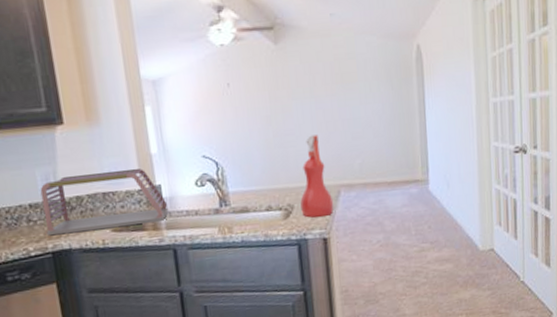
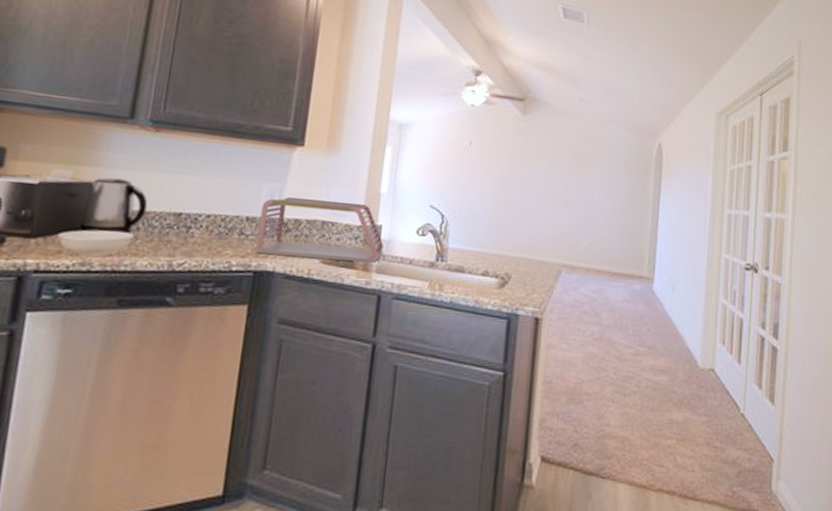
spray bottle: present [300,135,334,219] -> none [518,208,553,296]

